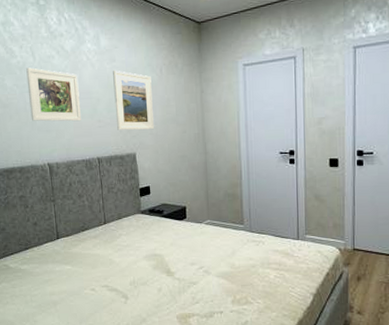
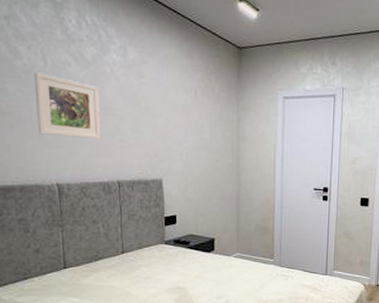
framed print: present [113,70,155,130] -> none [141,87,185,156]

